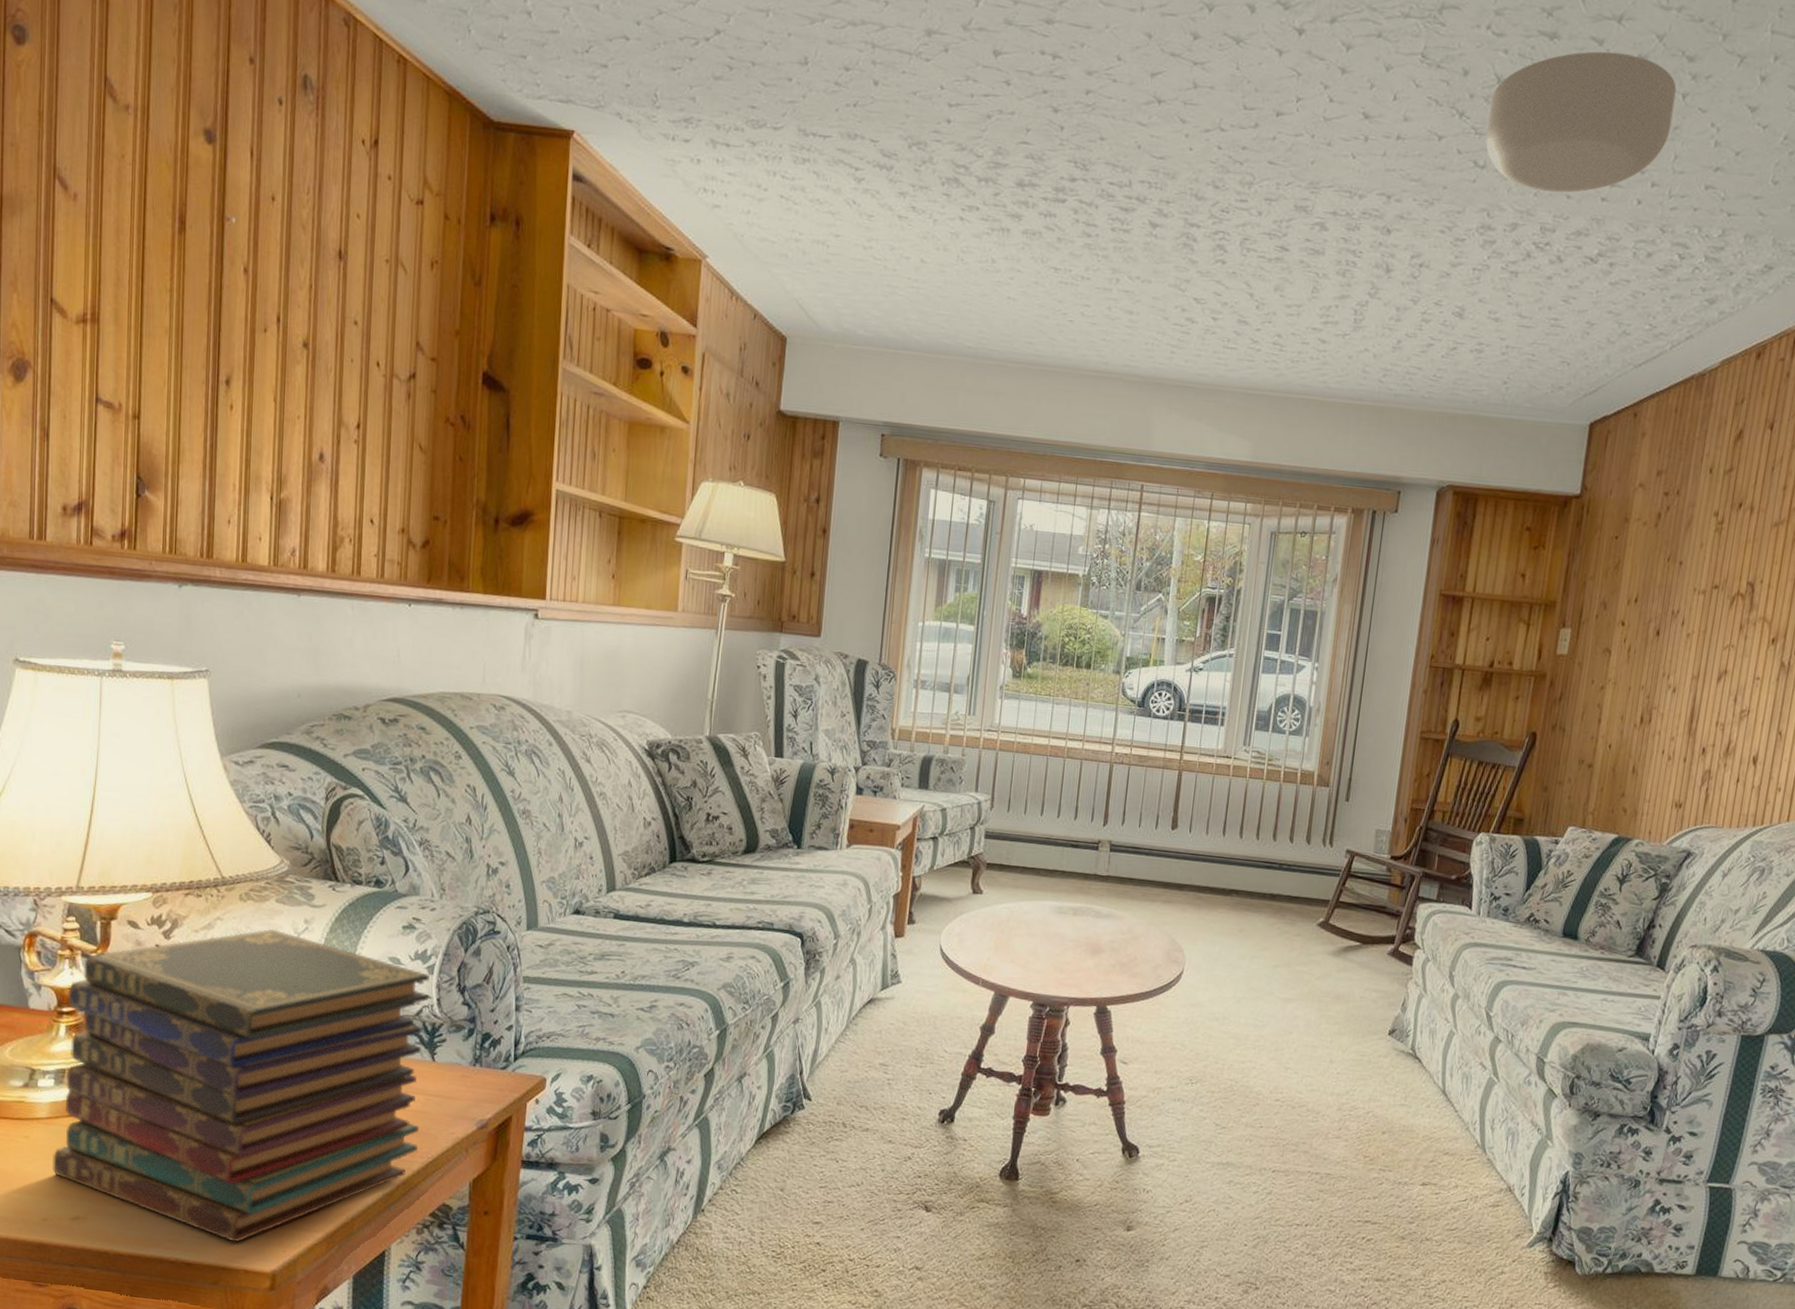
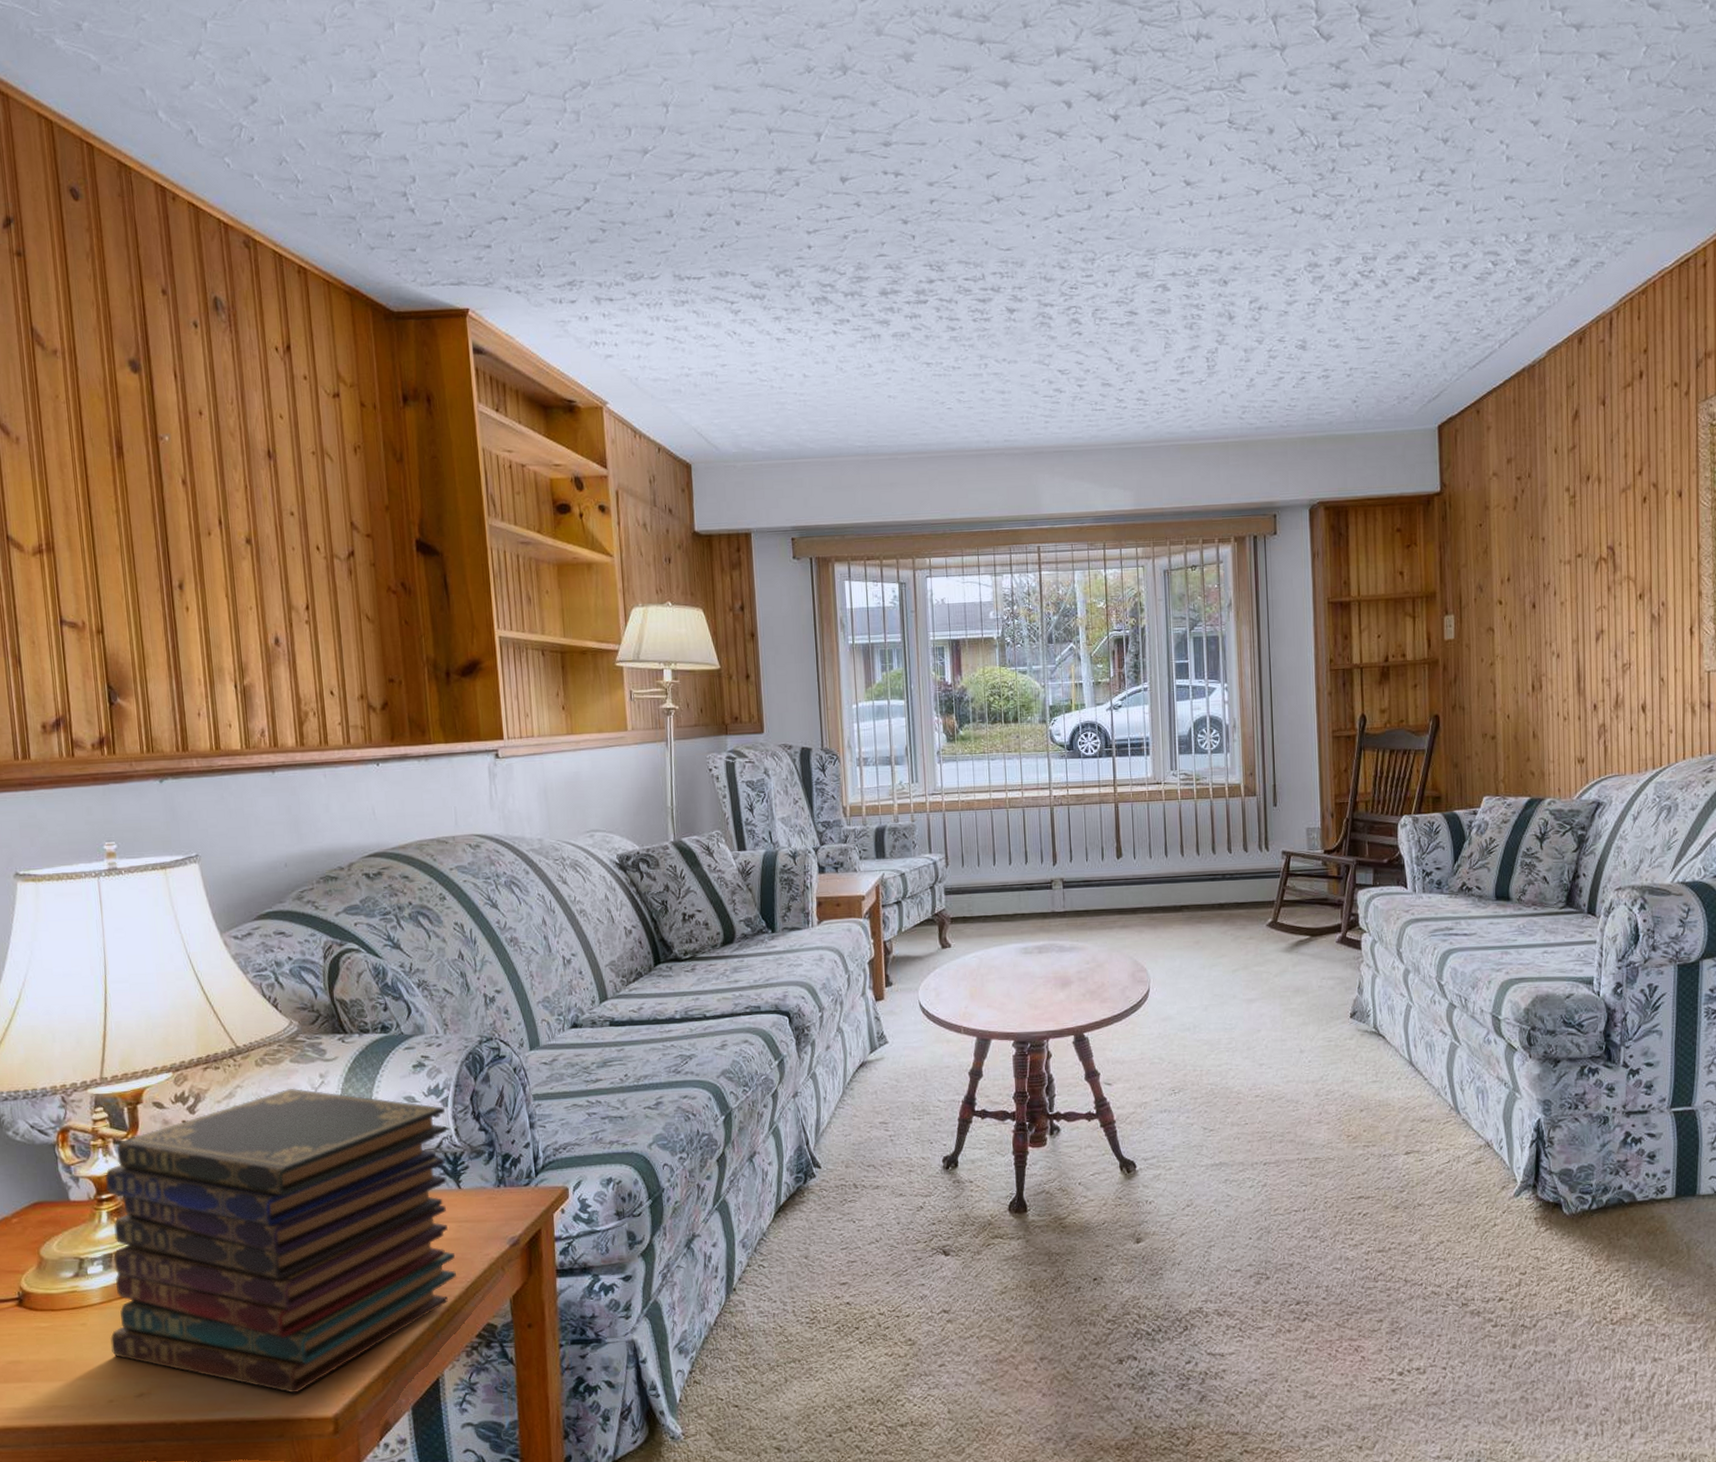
ceiling light: present [1485,51,1677,193] -> none [1298,91,1465,225]

